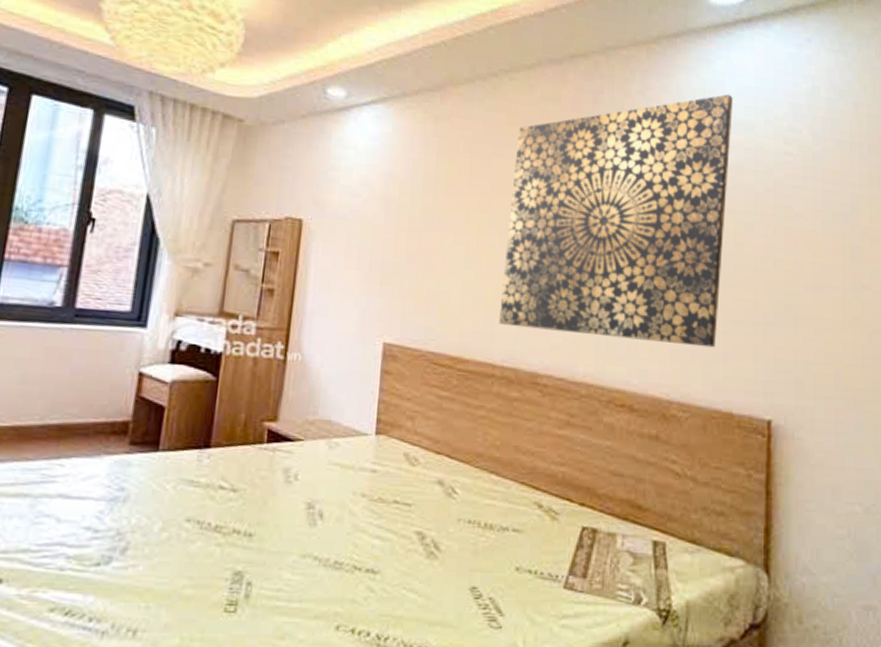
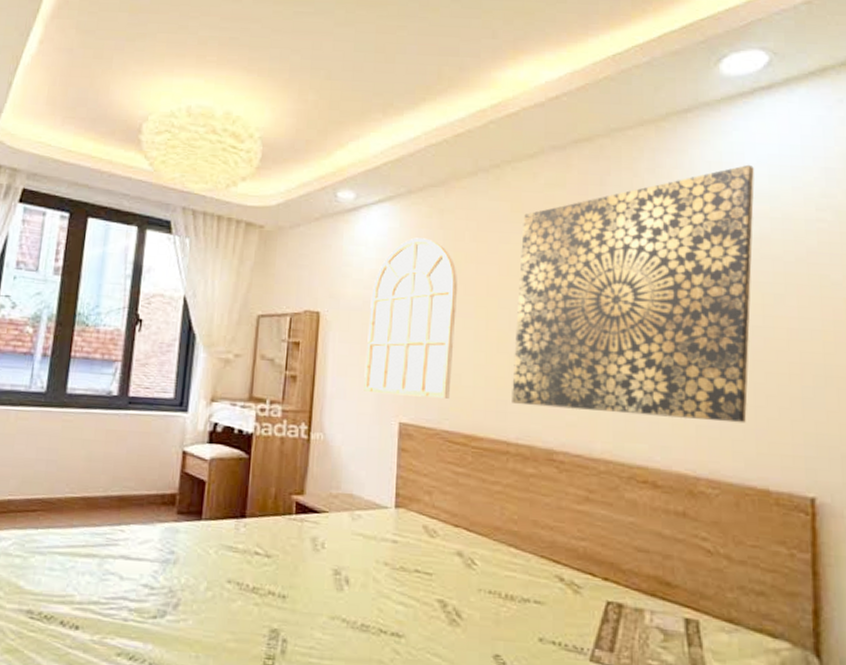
mirror: none [347,144,451,318] -> present [364,238,458,399]

